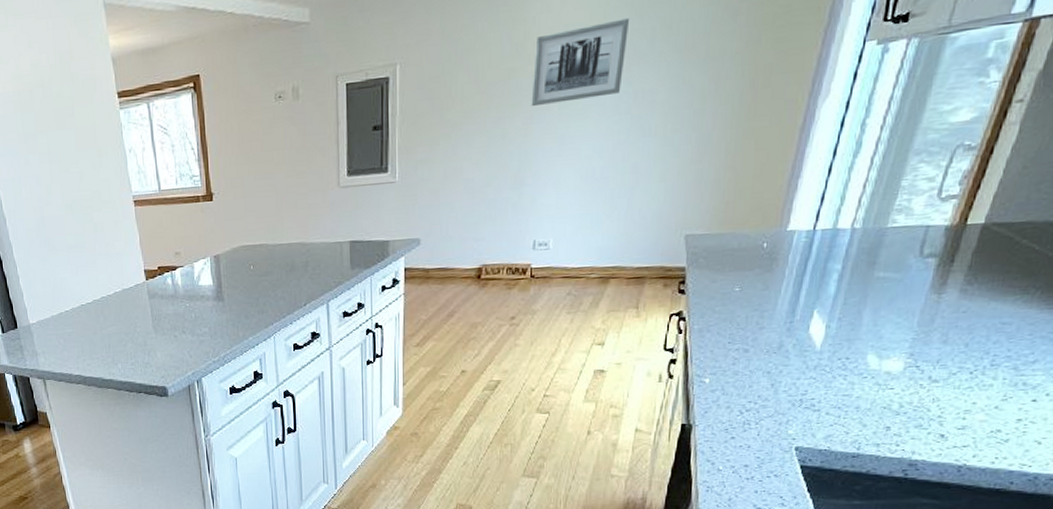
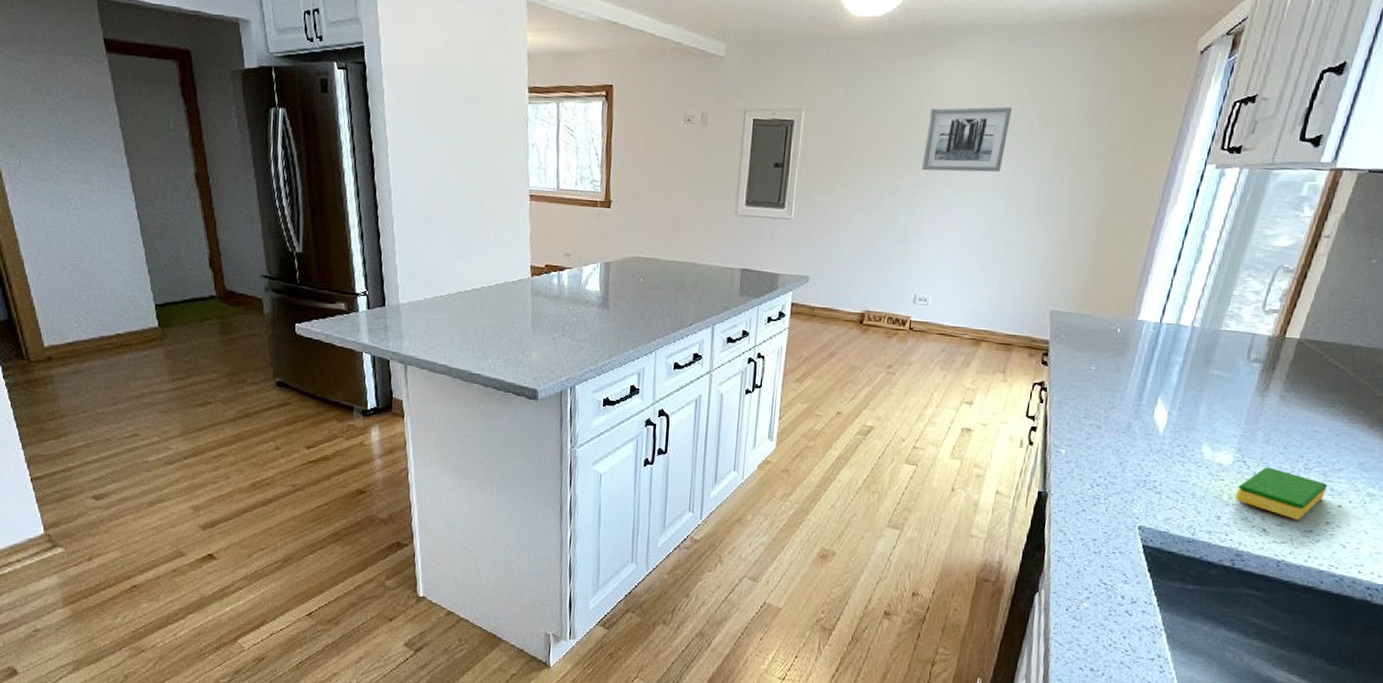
dish sponge: none [906,368,1019,421] -> present [1234,467,1327,520]

